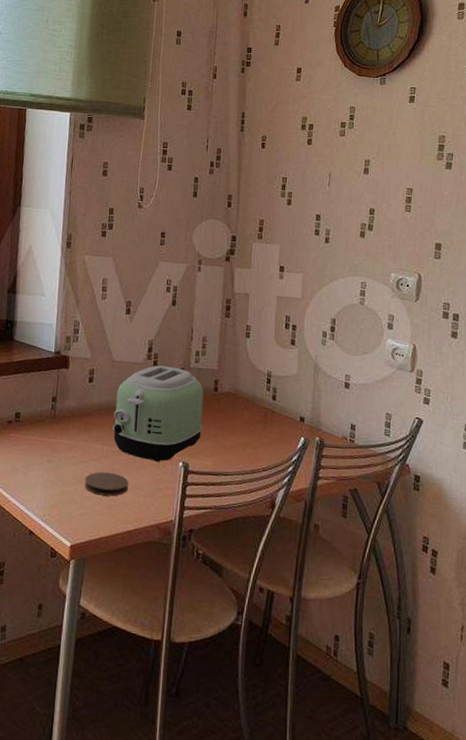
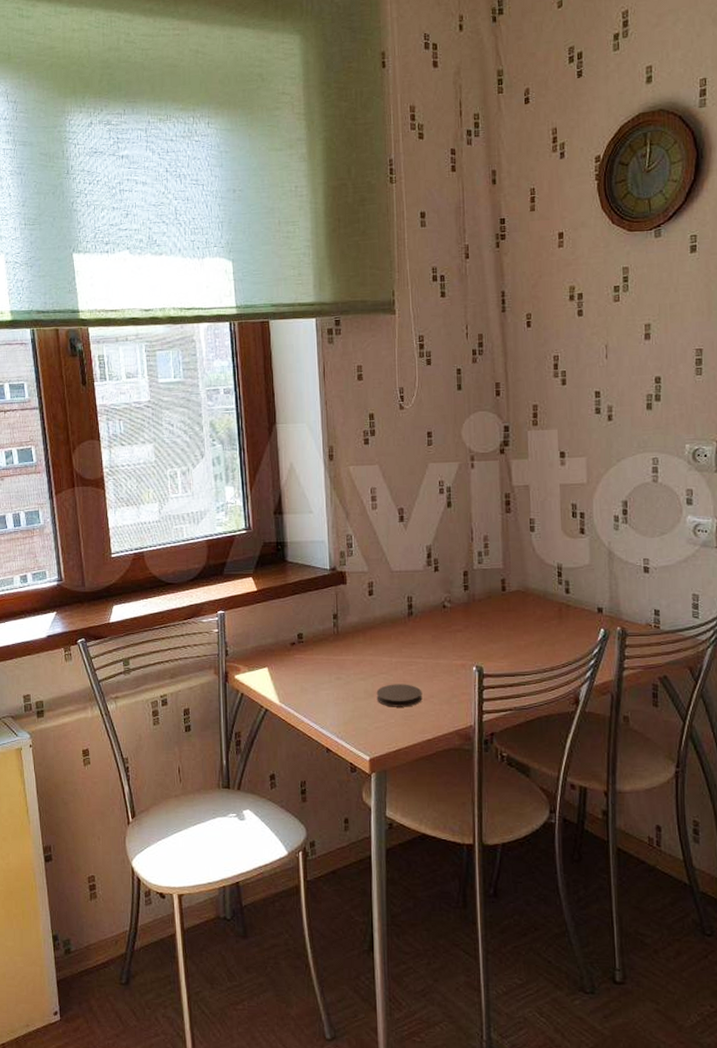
toaster: present [113,365,204,462] -> none [399,570,494,669]

